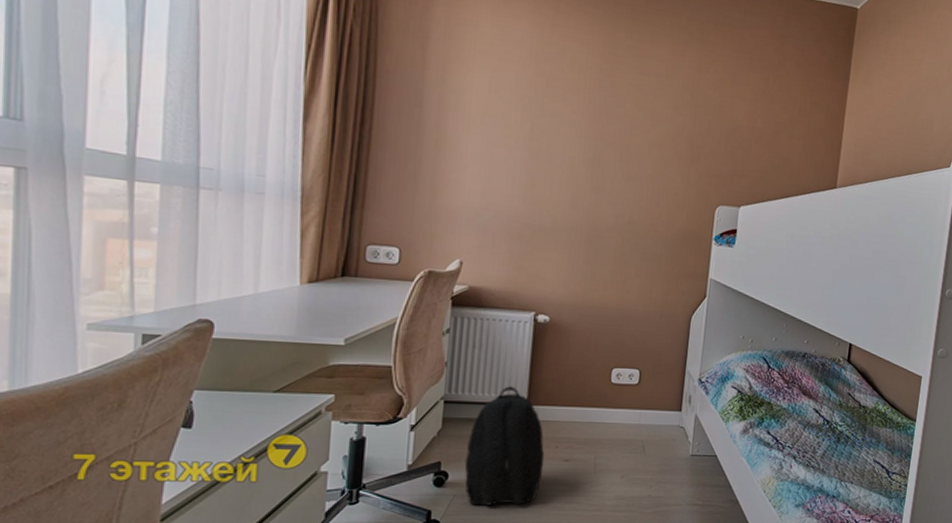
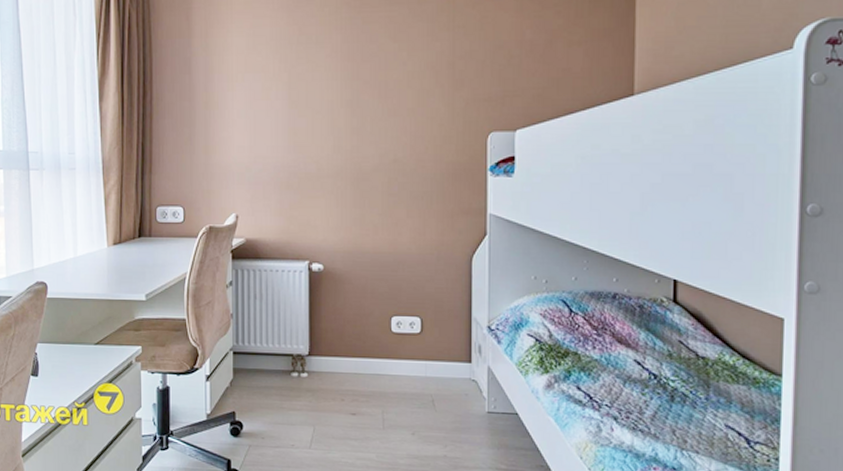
backpack: present [464,386,545,506] -> none [256,337,331,458]

